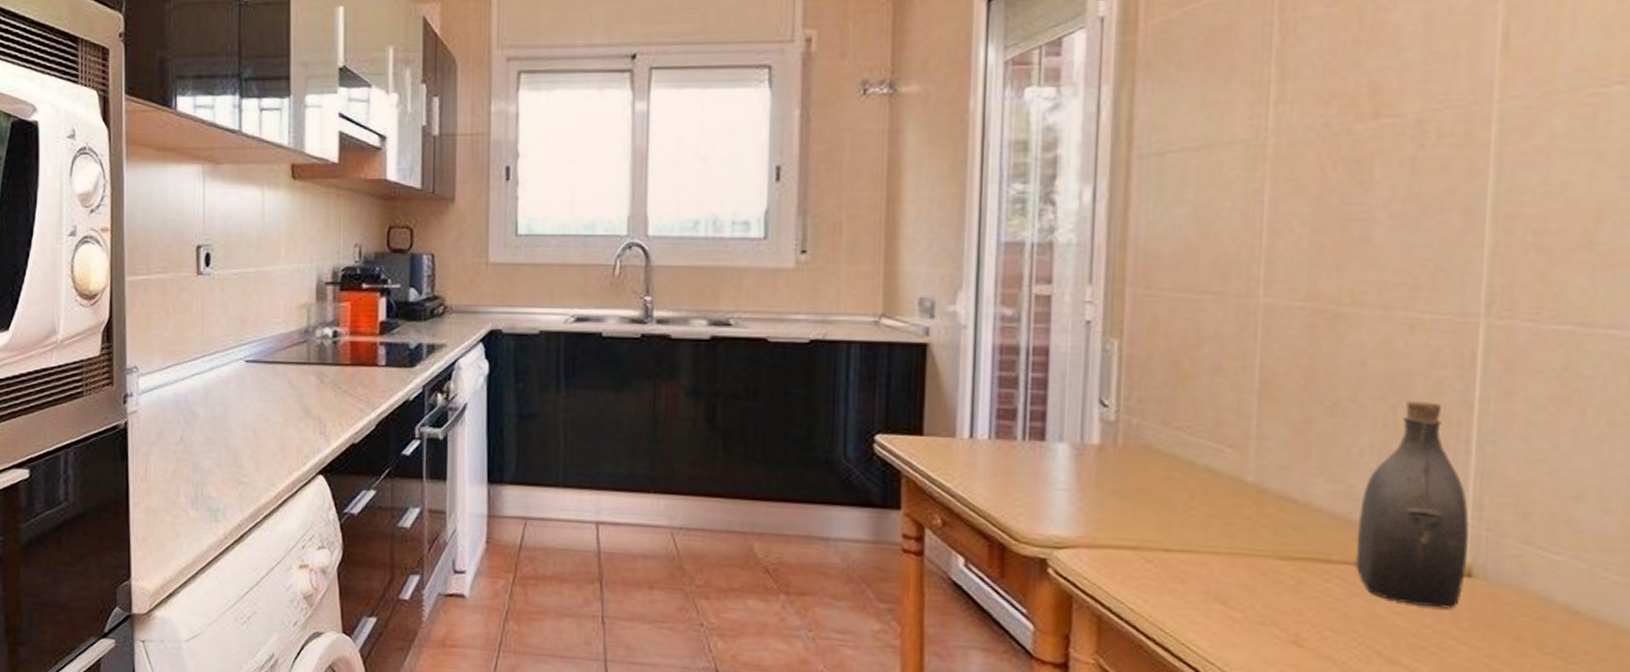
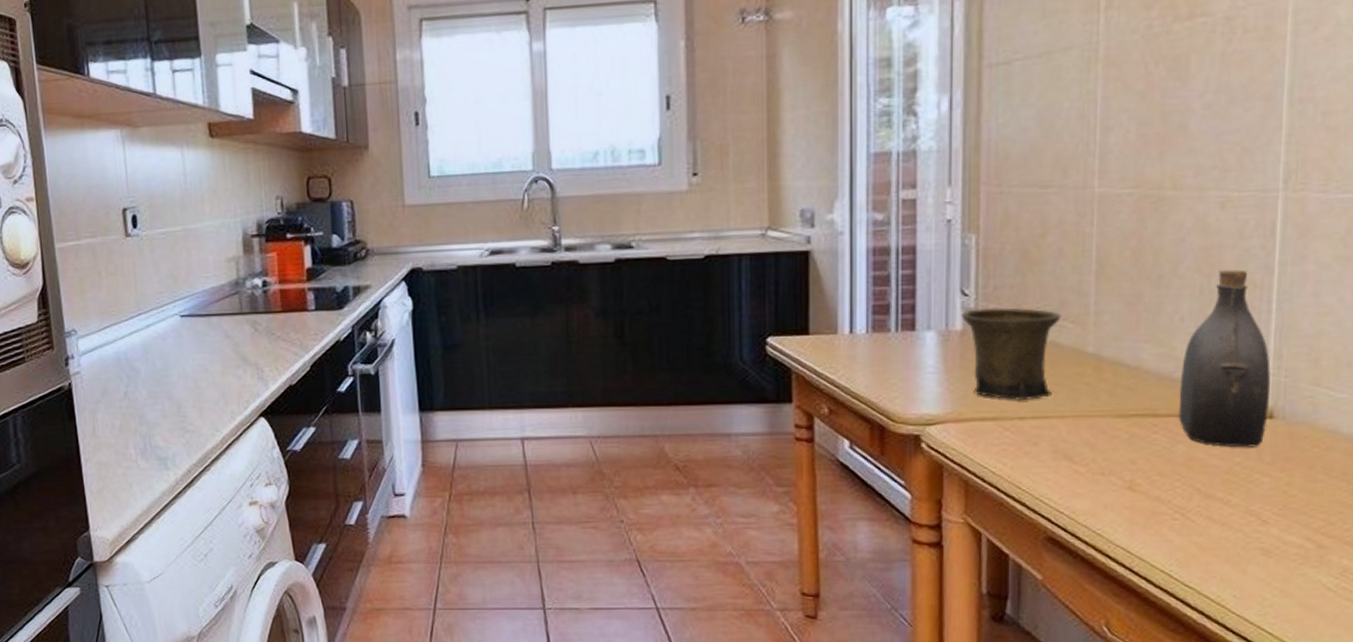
mug: none [1099,422,1217,530] -> present [961,307,1061,400]

